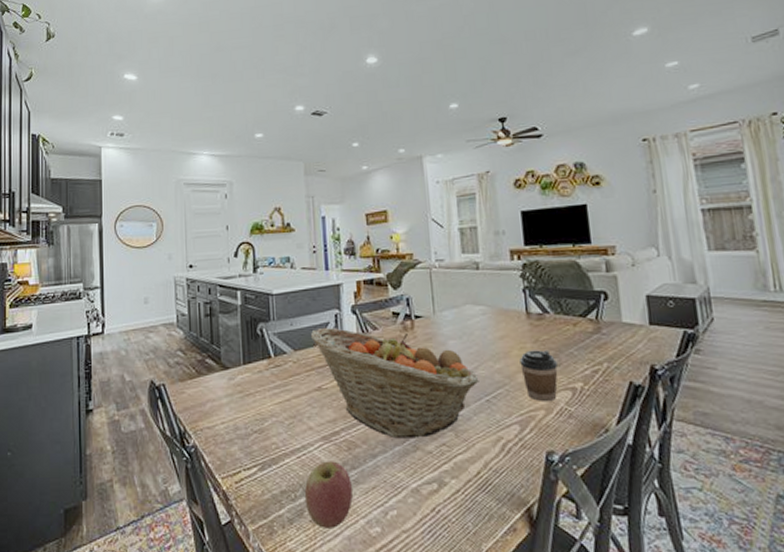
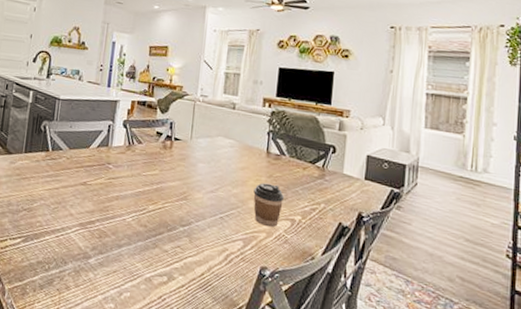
apple: present [304,461,353,528] -> none [56,243,98,299]
fruit basket: present [311,327,479,439] -> none [85,134,218,239]

